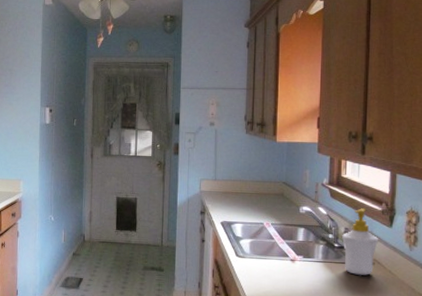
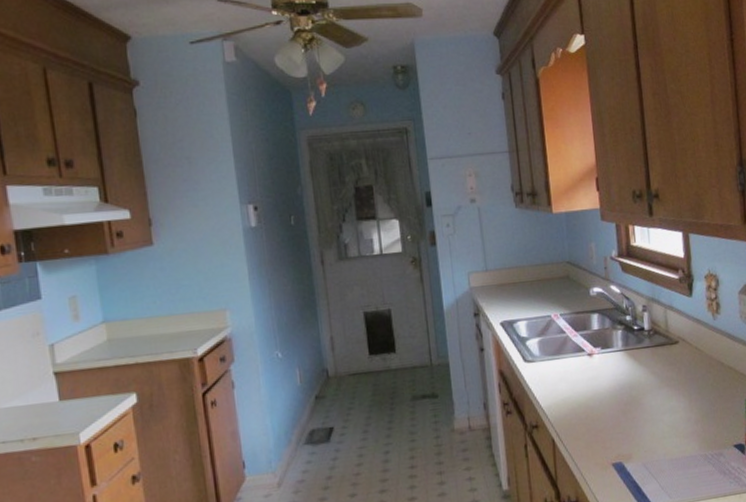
soap bottle: present [341,208,379,275] -> none [639,279,681,359]

